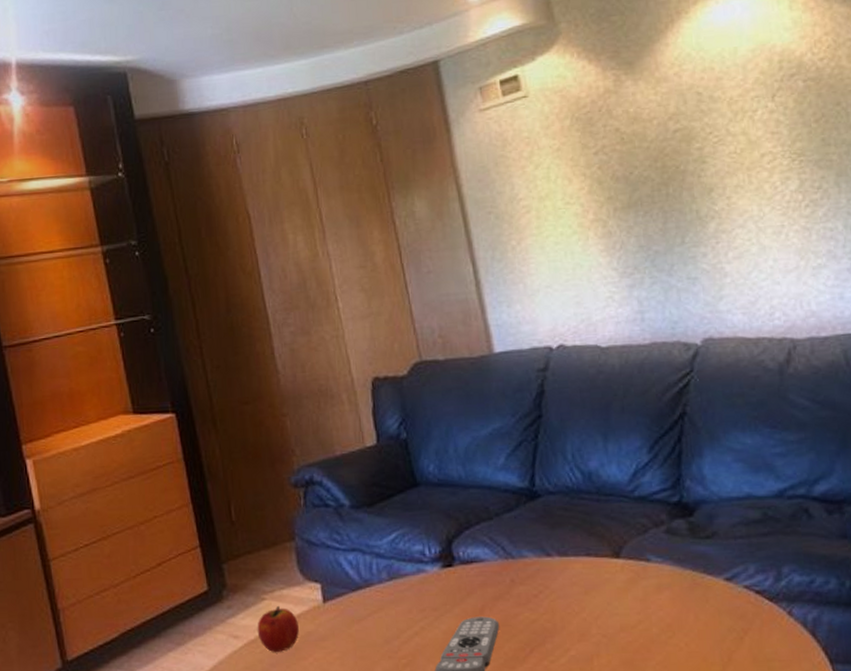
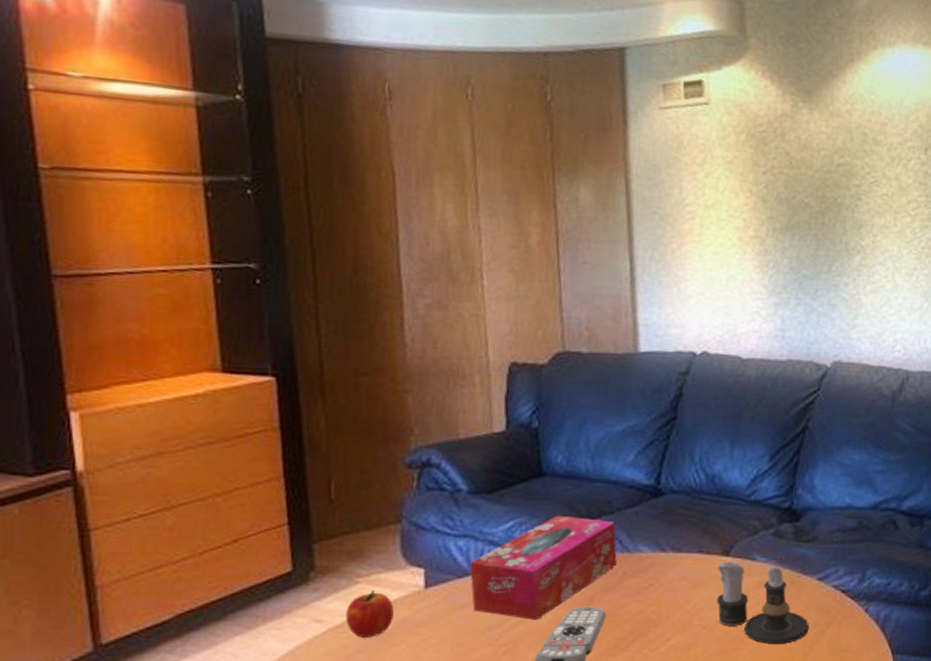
tissue box: none [361,524,503,632] -> present [470,515,617,620]
candle: none [610,563,724,653] -> present [717,561,809,644]

